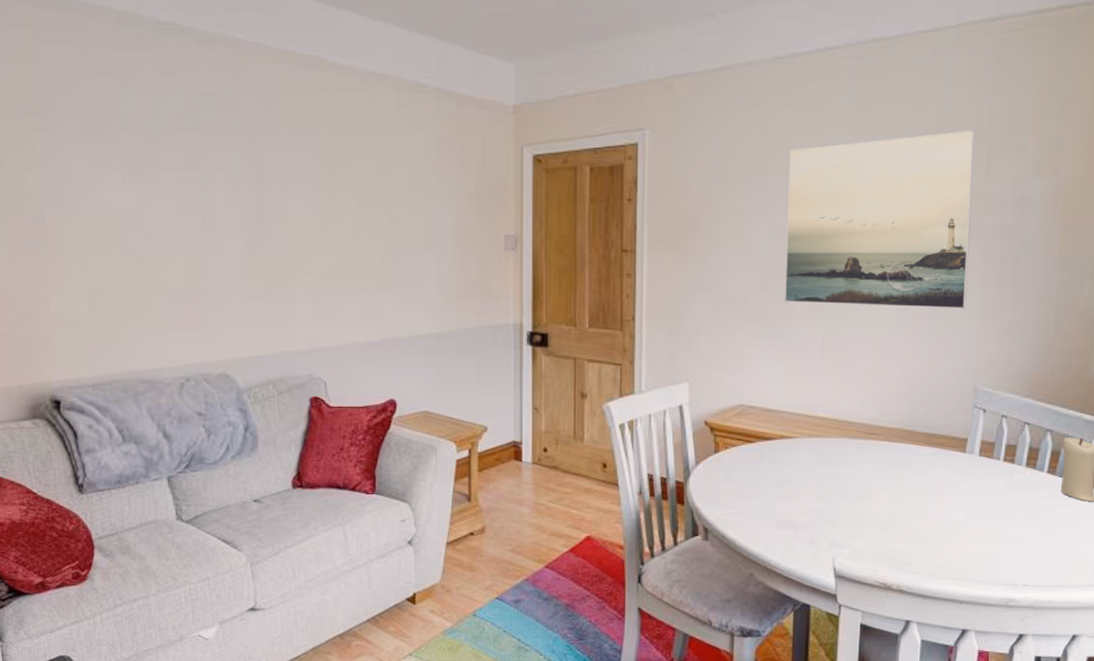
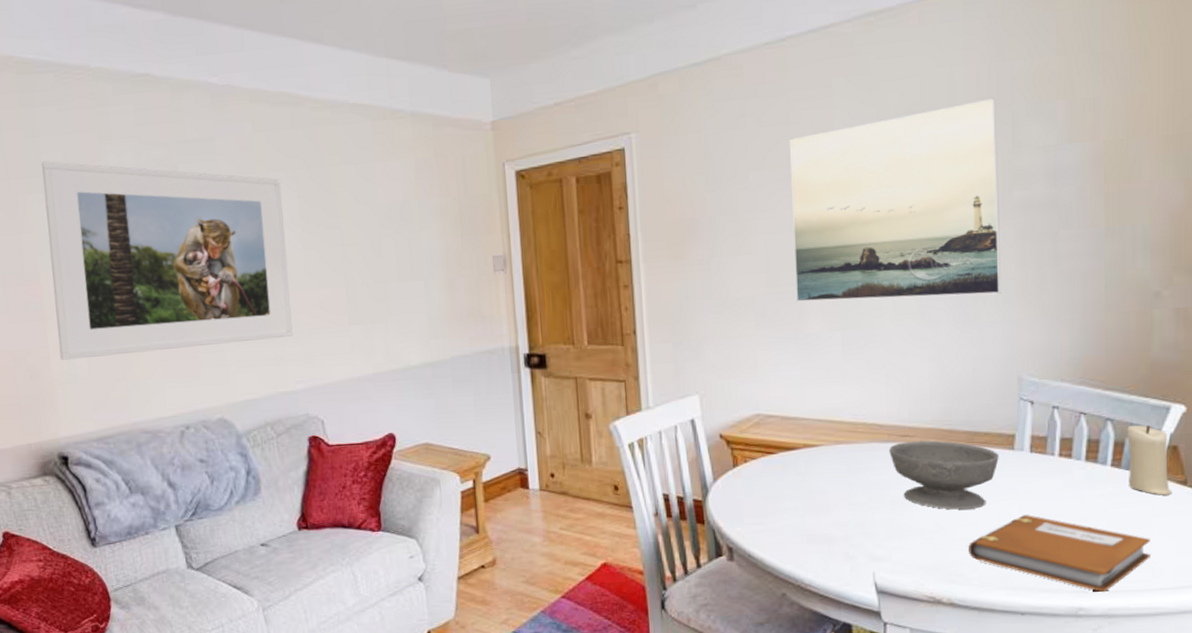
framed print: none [55,99,302,303] -> present [41,160,293,360]
bowl: none [856,439,952,504] -> present [889,440,999,510]
notebook: none [919,512,1075,587] -> present [968,515,1150,593]

